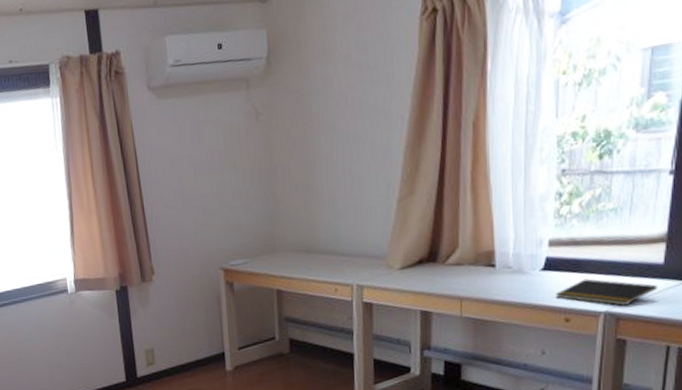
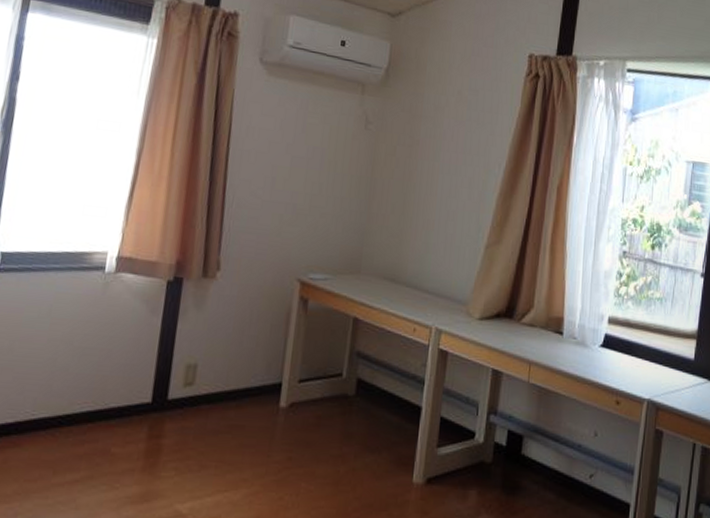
notepad: present [555,278,657,306] -> none [610,362,689,396]

